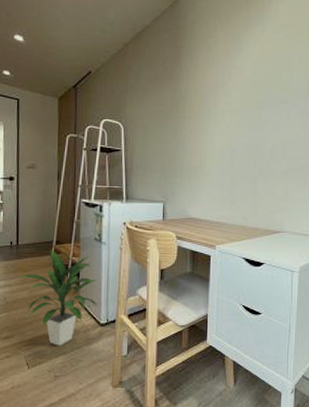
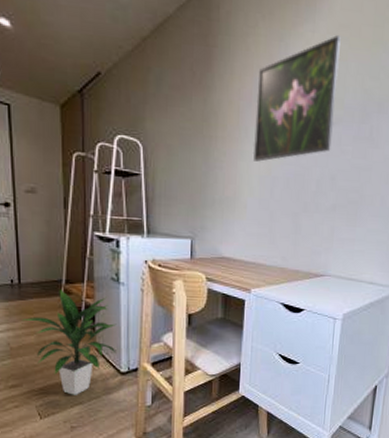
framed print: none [215,33,286,136] -> present [252,35,341,162]

